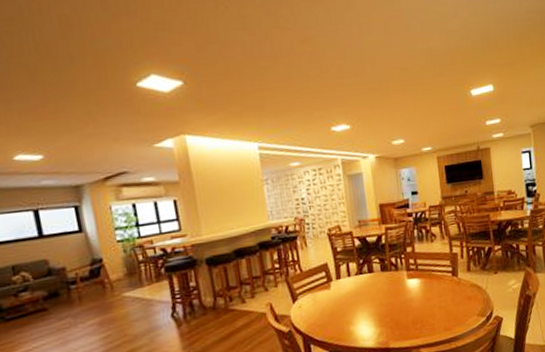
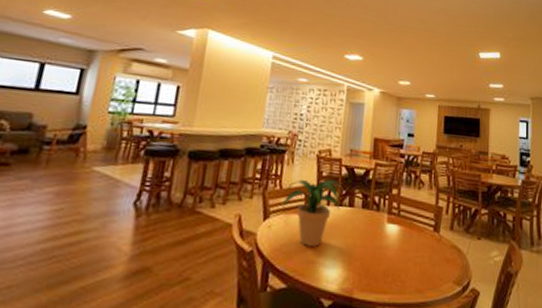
potted plant: none [306,253,361,316] -> present [282,180,343,247]

